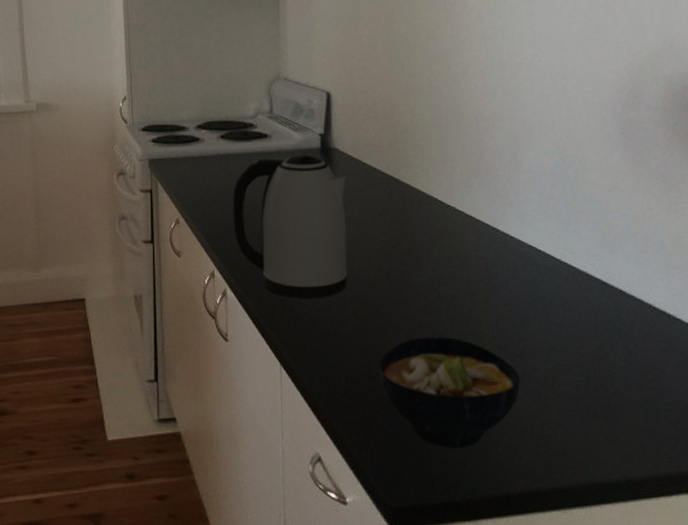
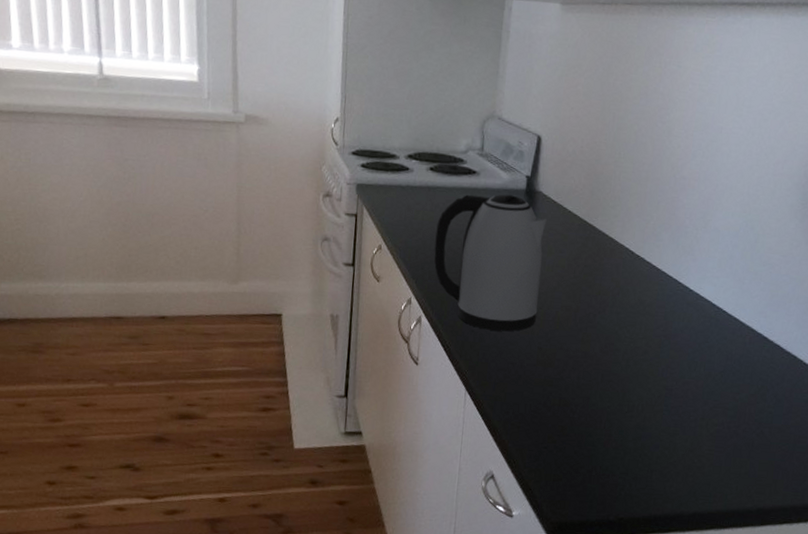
bowl: present [378,337,520,448] -> none [554,374,680,474]

